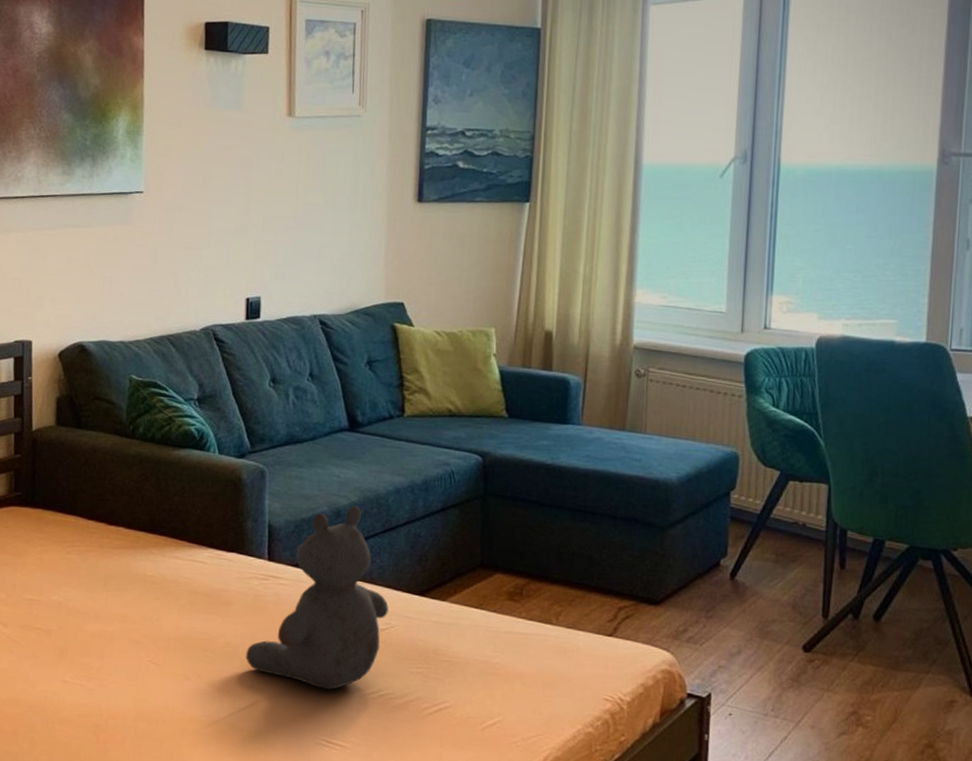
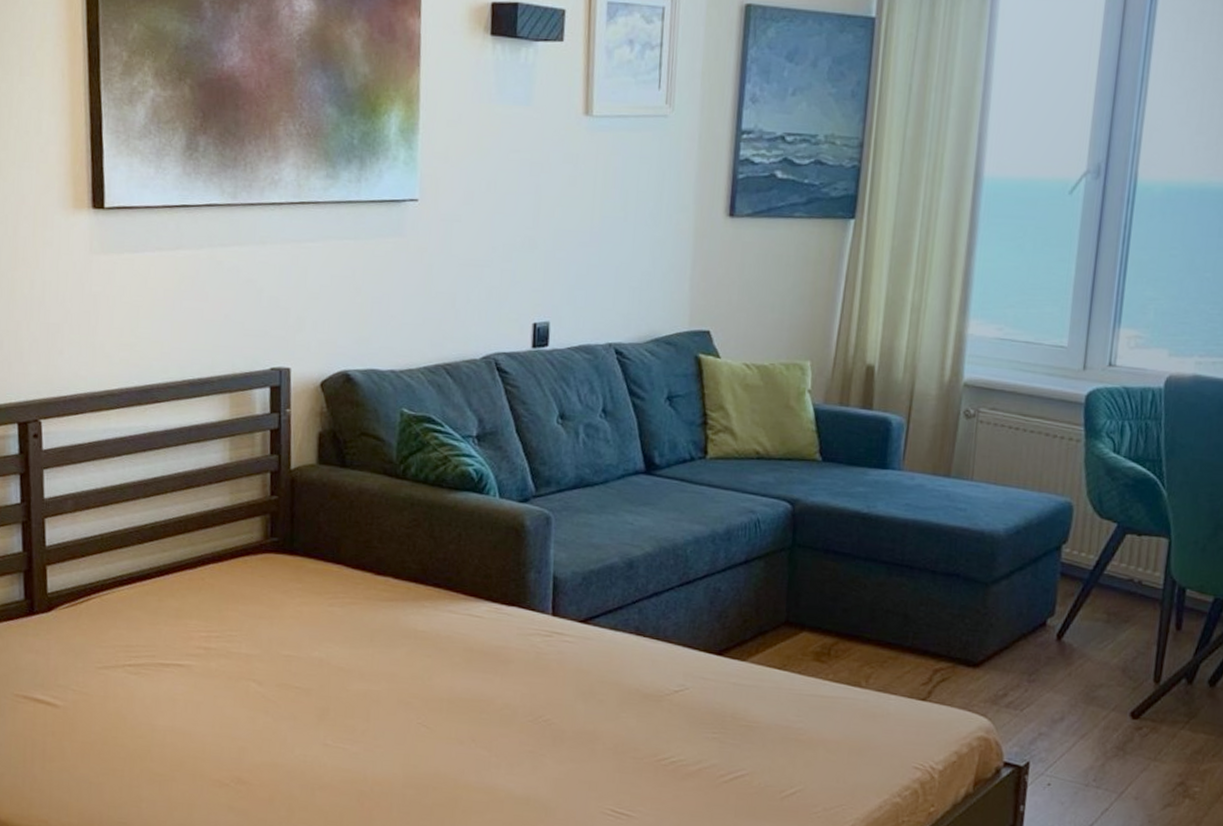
teddy bear: present [246,505,389,690] -> none [526,556,684,756]

